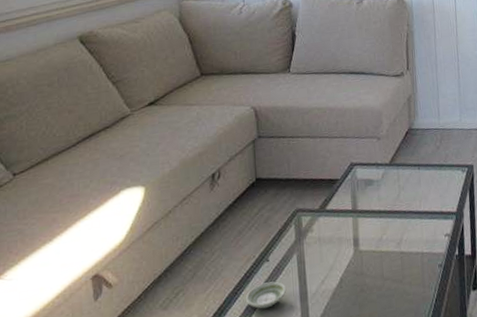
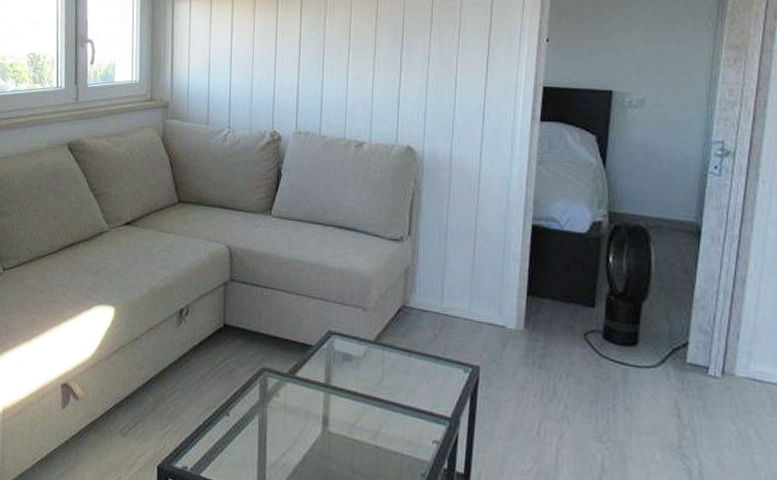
saucer: present [245,281,286,309] -> none [201,437,244,465]

